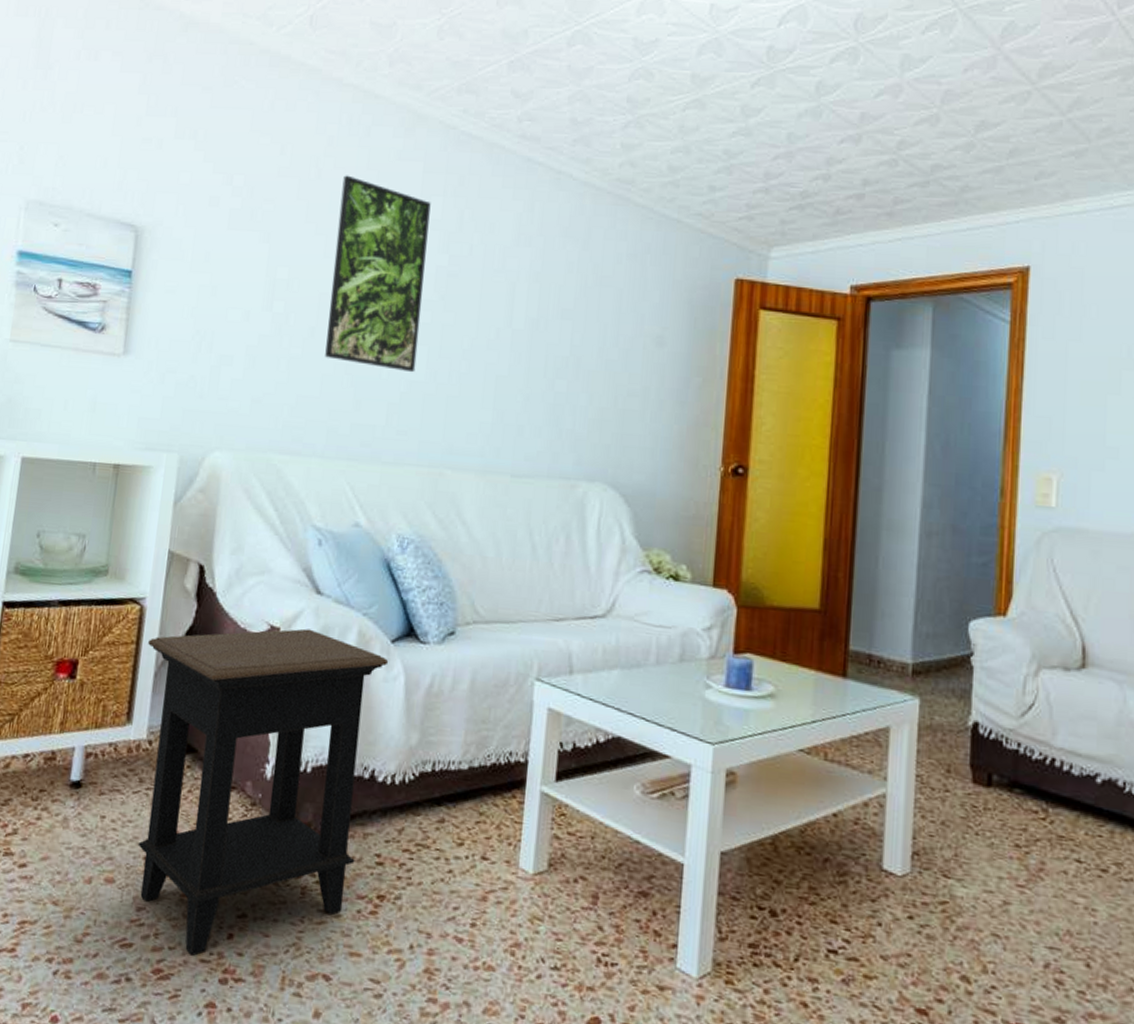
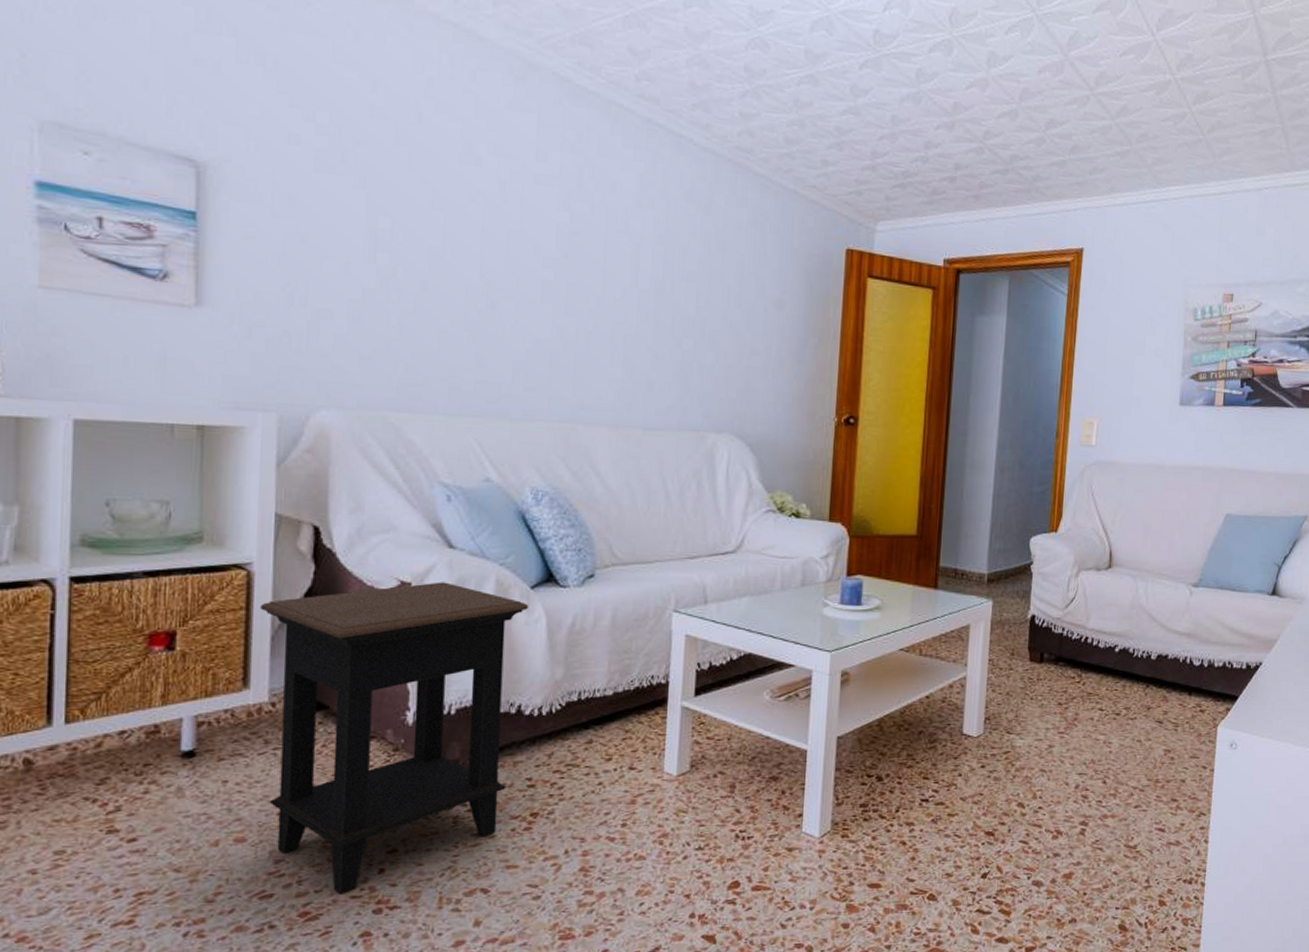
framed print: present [325,175,431,373] -> none [441,121,548,330]

